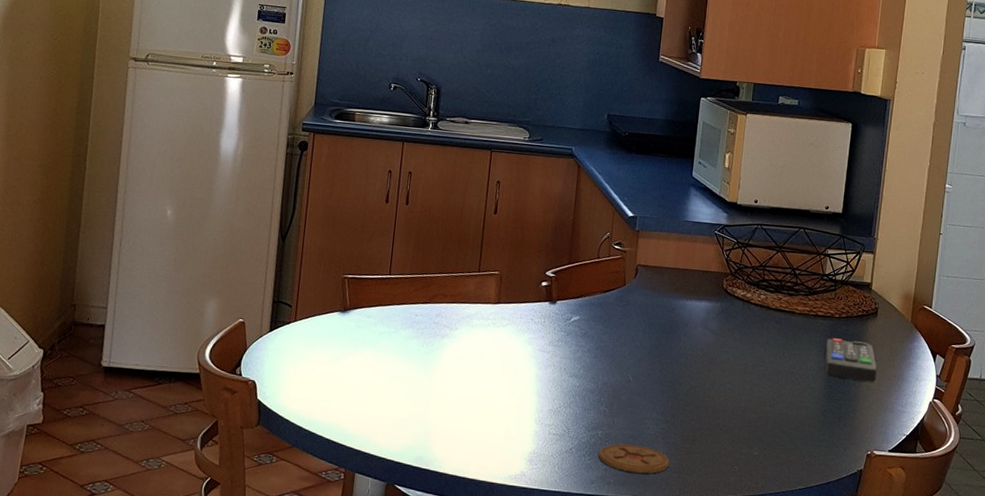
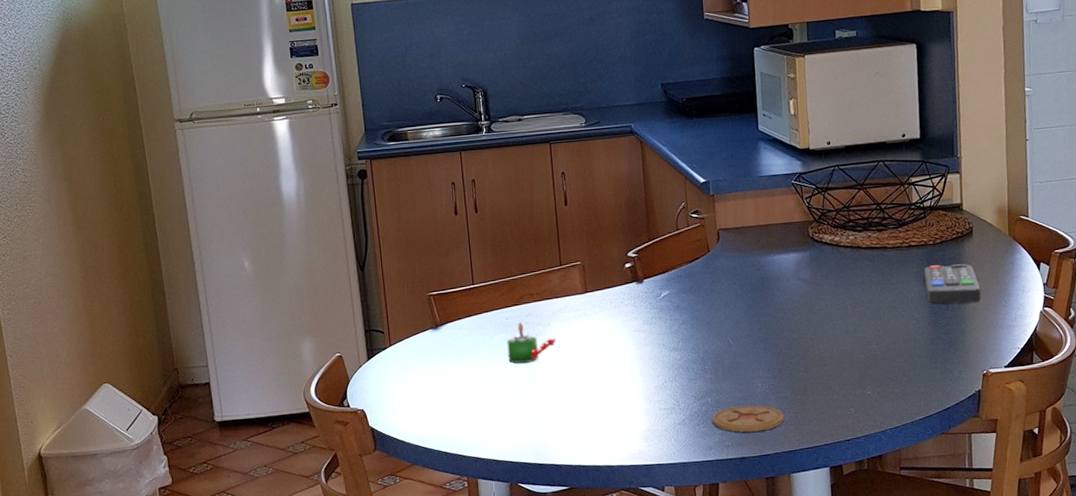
candle: none [409,320,461,363] -> present [507,321,557,364]

